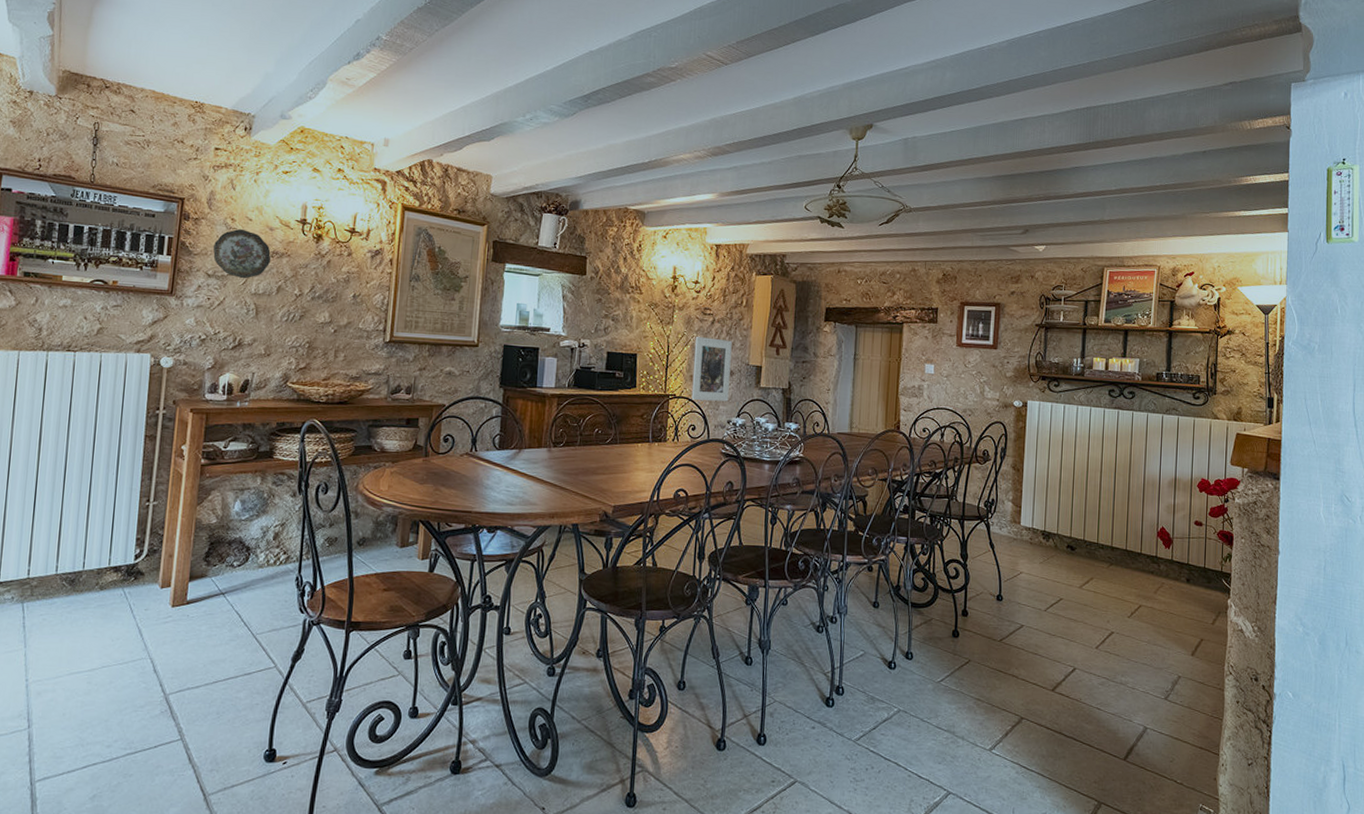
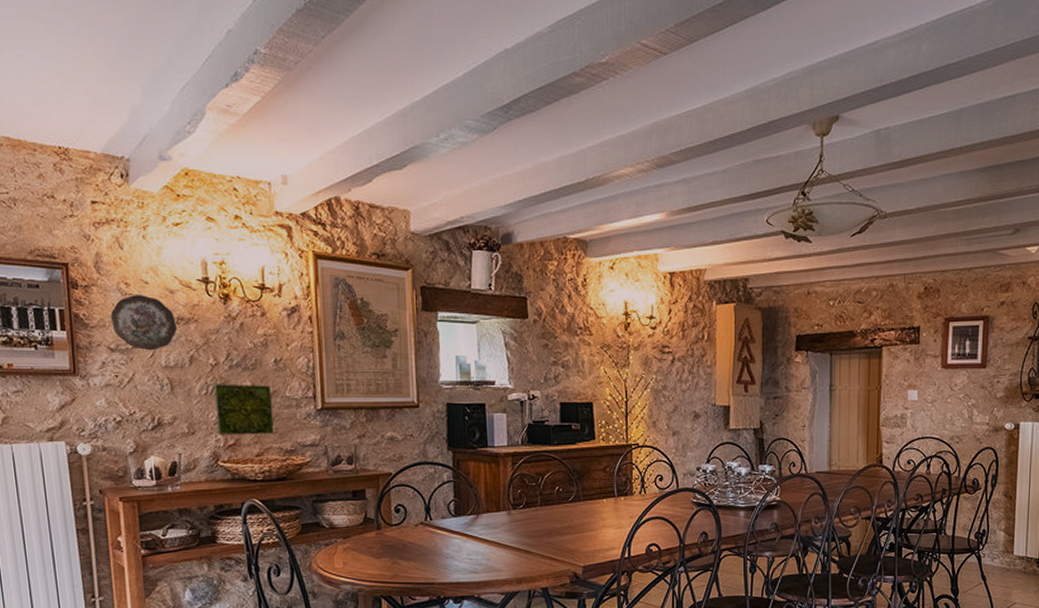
decorative tile: none [291,312,346,362] -> present [213,384,274,436]
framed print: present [691,337,732,402] -> none [655,378,696,449]

